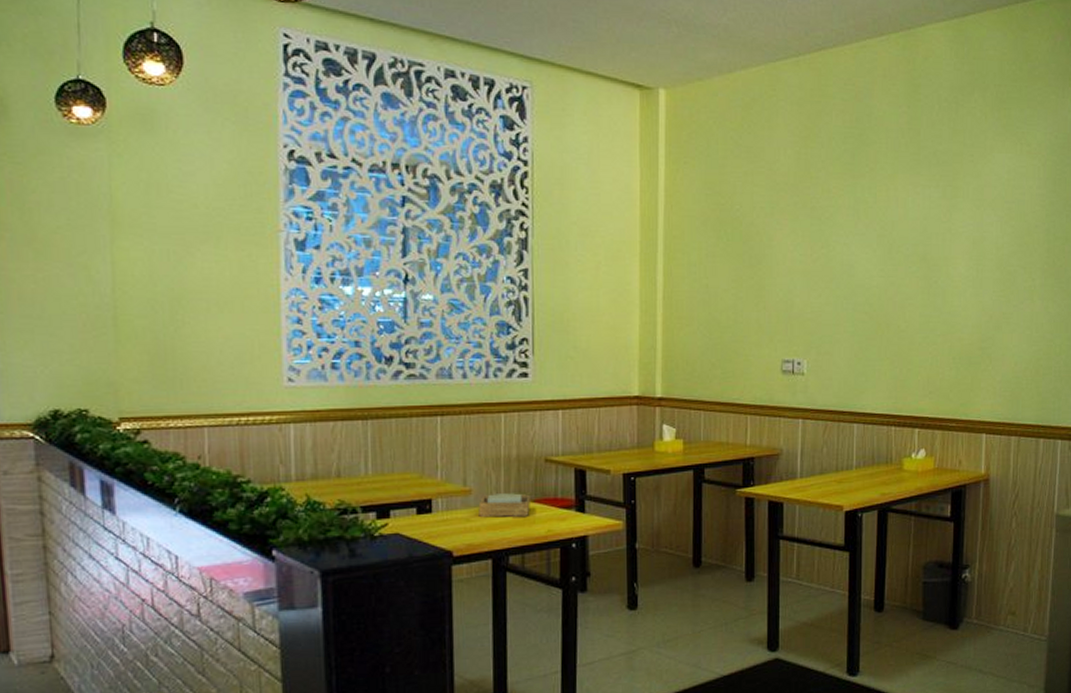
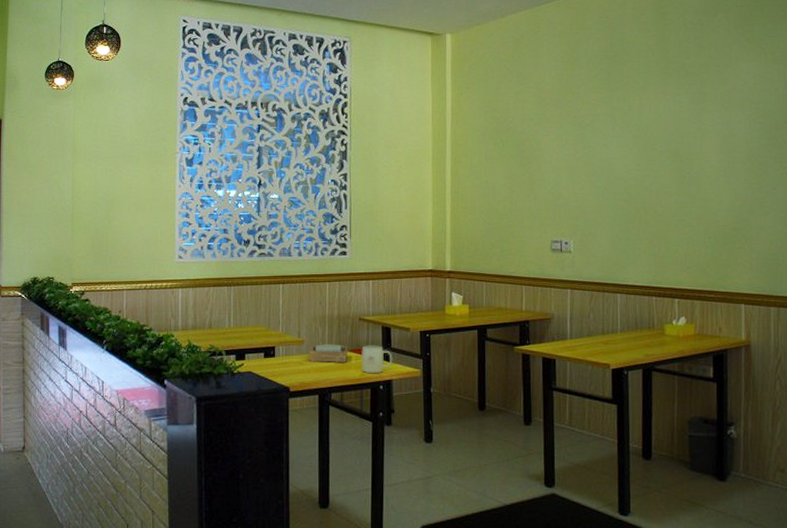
mug: none [547,493,589,530] -> present [361,345,393,374]

